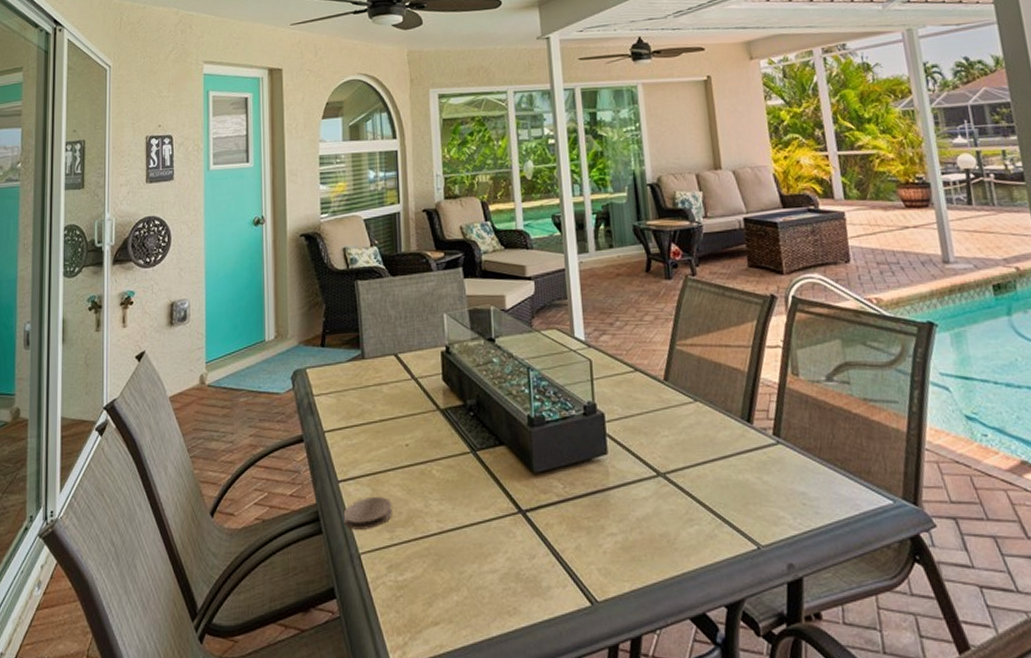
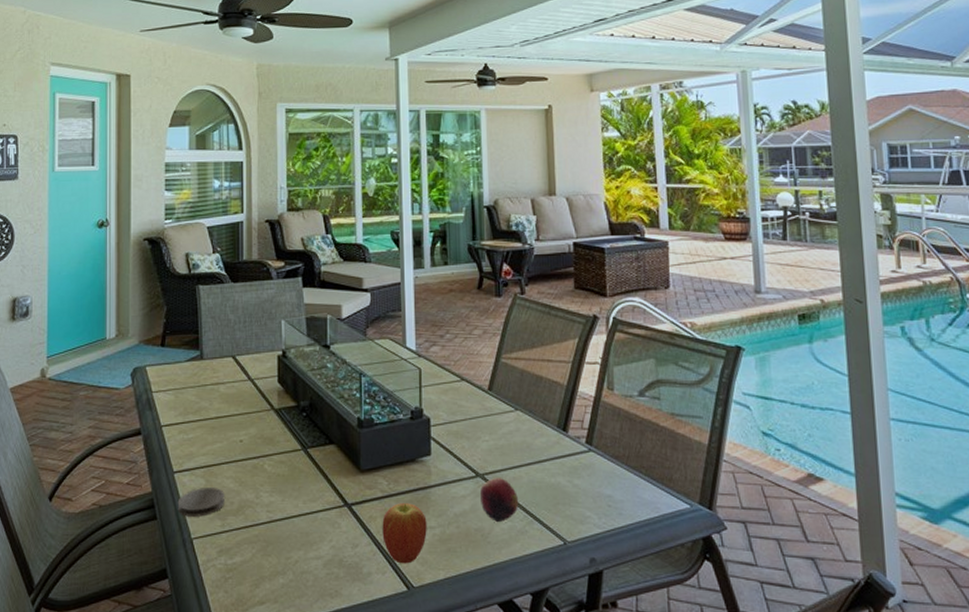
fruit: none [559,508,609,576] -> present [382,503,427,564]
fruit: none [663,475,705,527] -> present [480,477,518,523]

